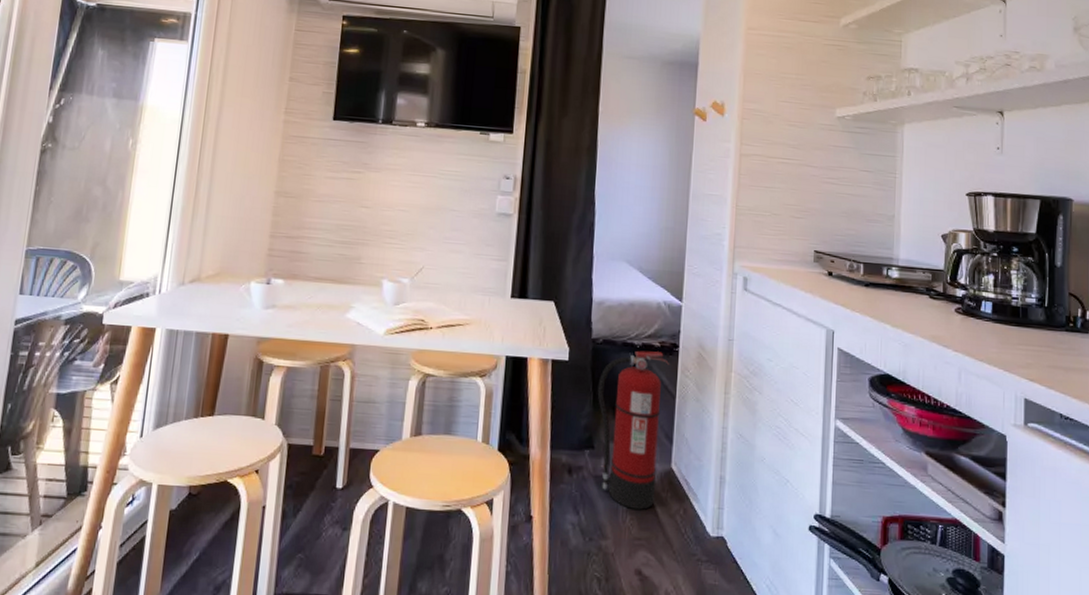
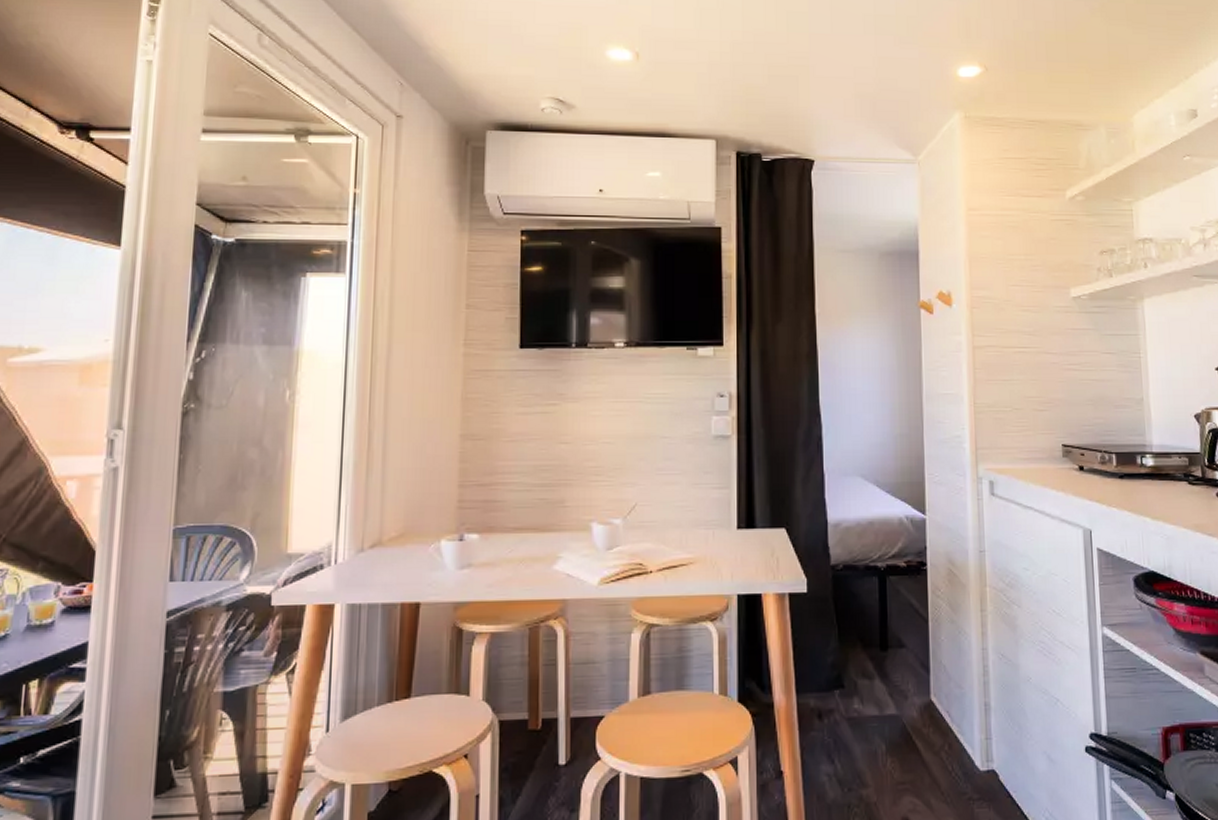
fire extinguisher: present [597,350,670,510] -> none [842,572,919,751]

